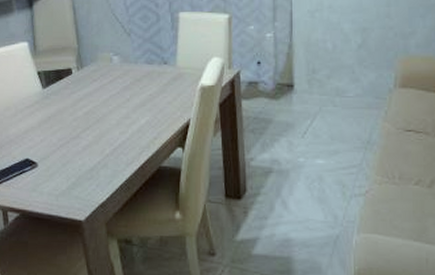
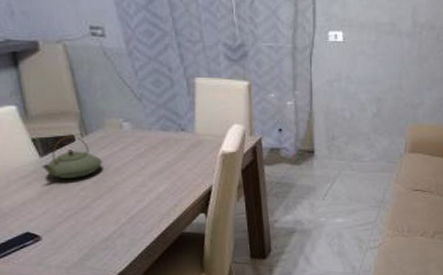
teapot: none [44,69,94,109] -> present [42,136,103,178]

